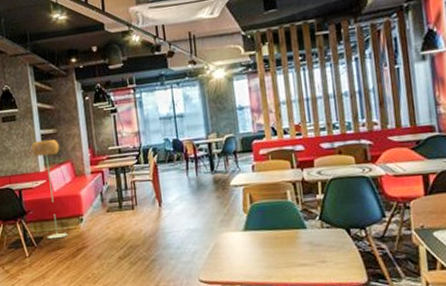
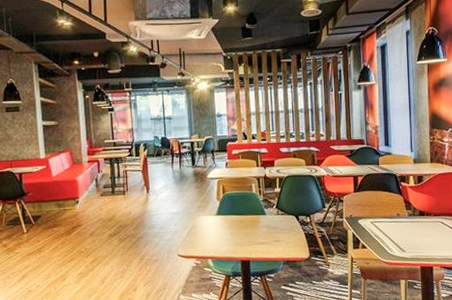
floor lamp: present [31,139,68,240] -> none [33,130,64,218]

